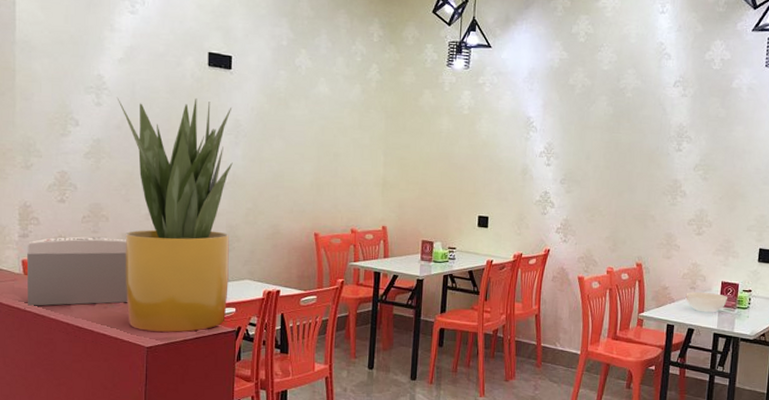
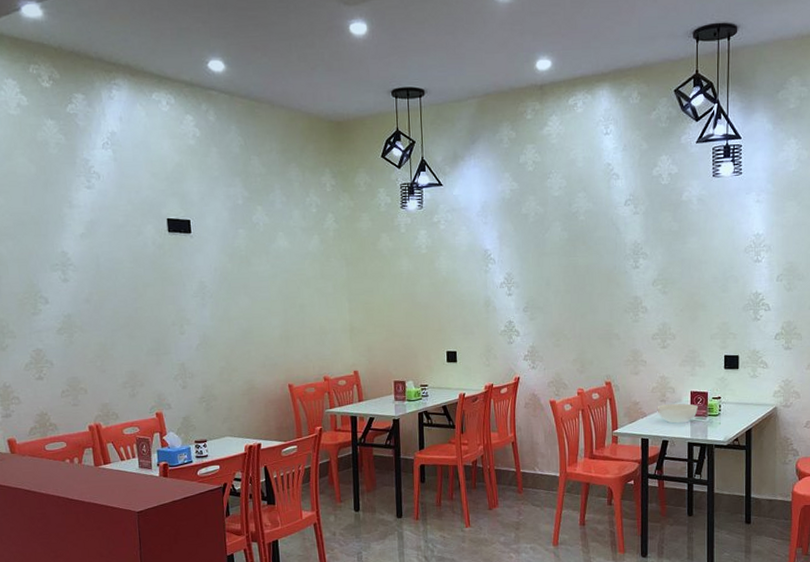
battery: present [27,236,128,306] -> none [11,408,115,483]
planter: present [117,97,233,332] -> none [82,265,211,496]

